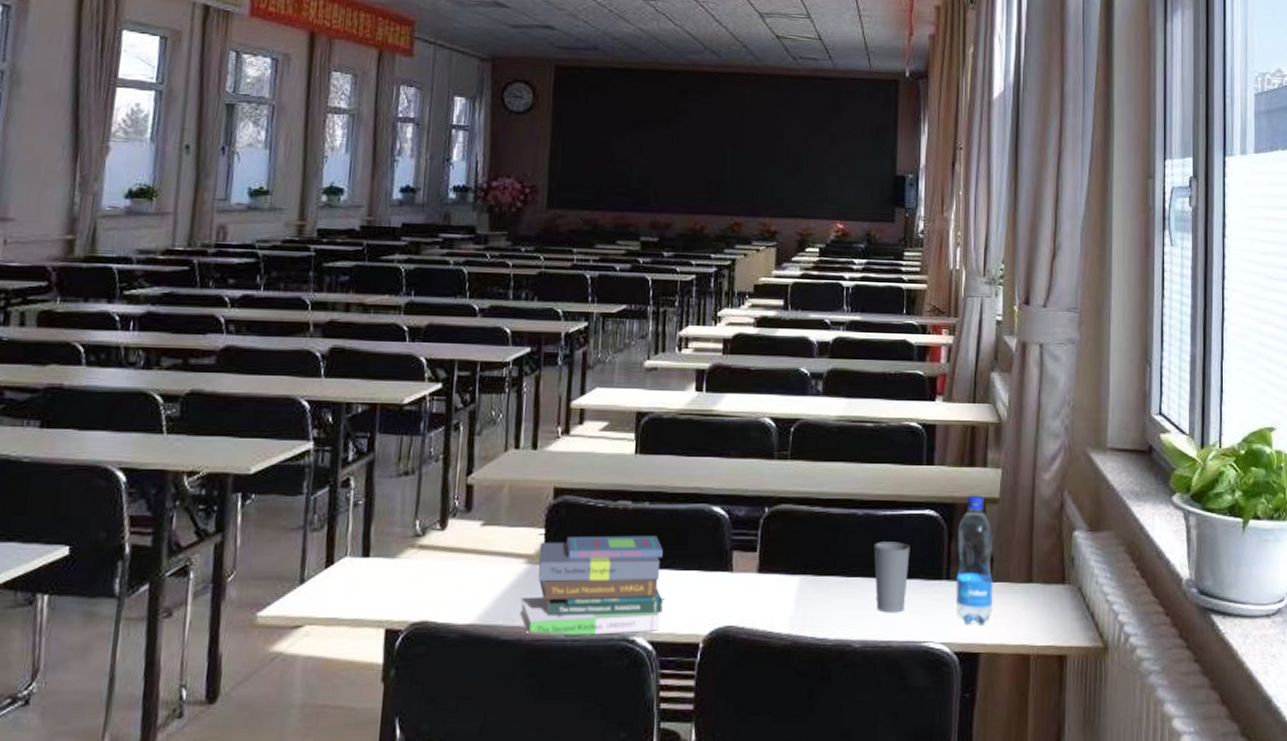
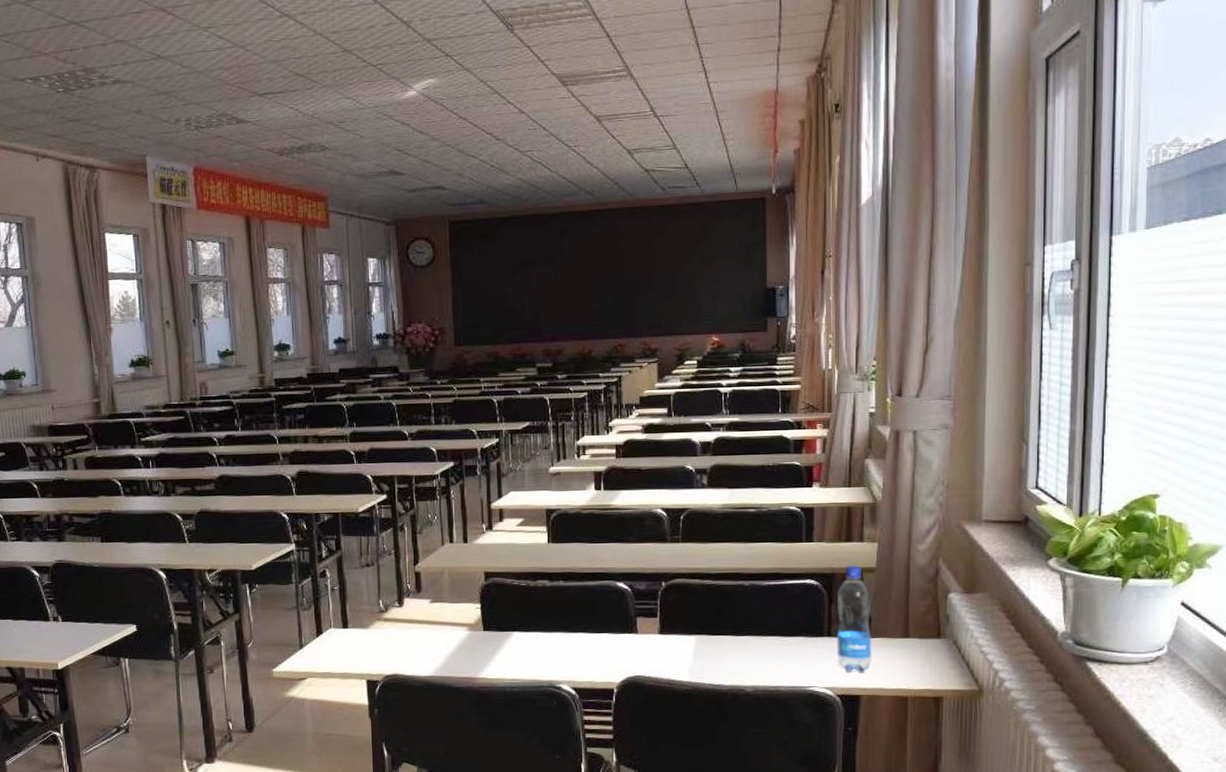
books: present [520,535,663,637] -> none [466,607,581,685]
cup: present [873,542,910,613] -> none [760,606,794,664]

